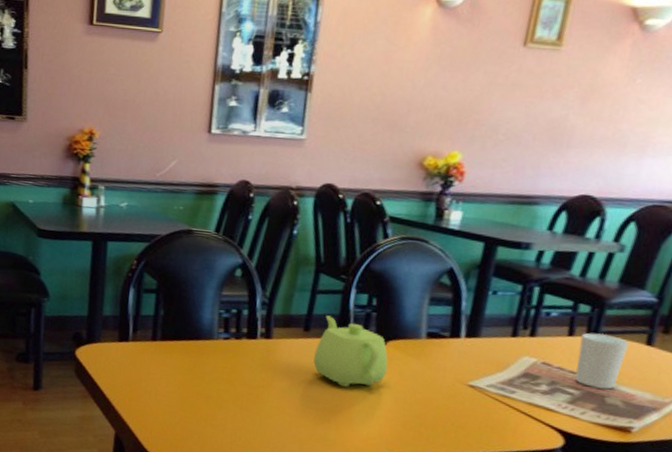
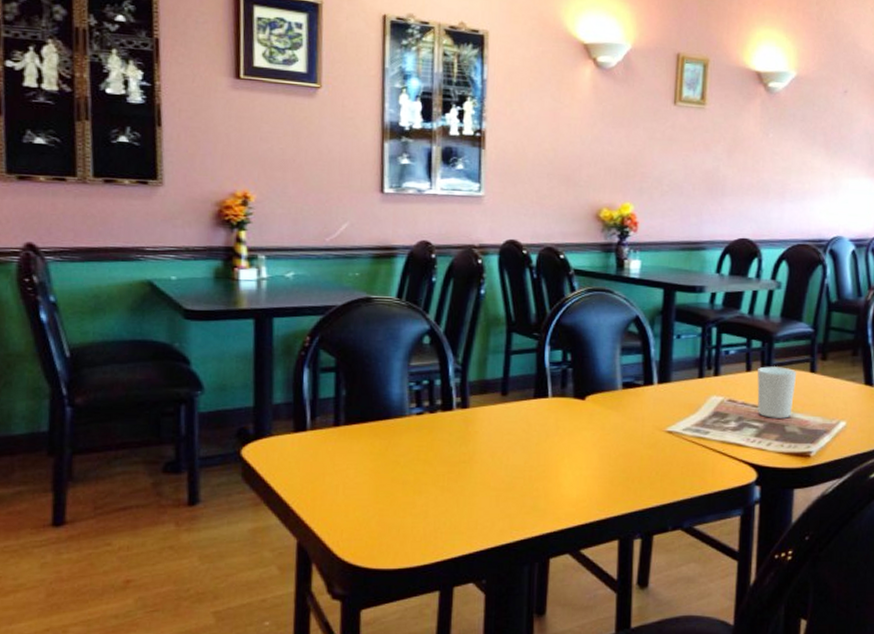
teapot: present [313,315,388,387] -> none [515,376,590,450]

